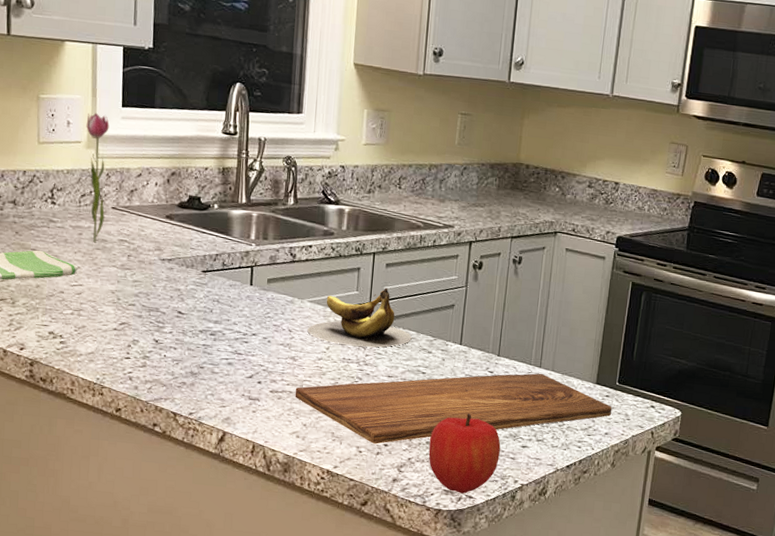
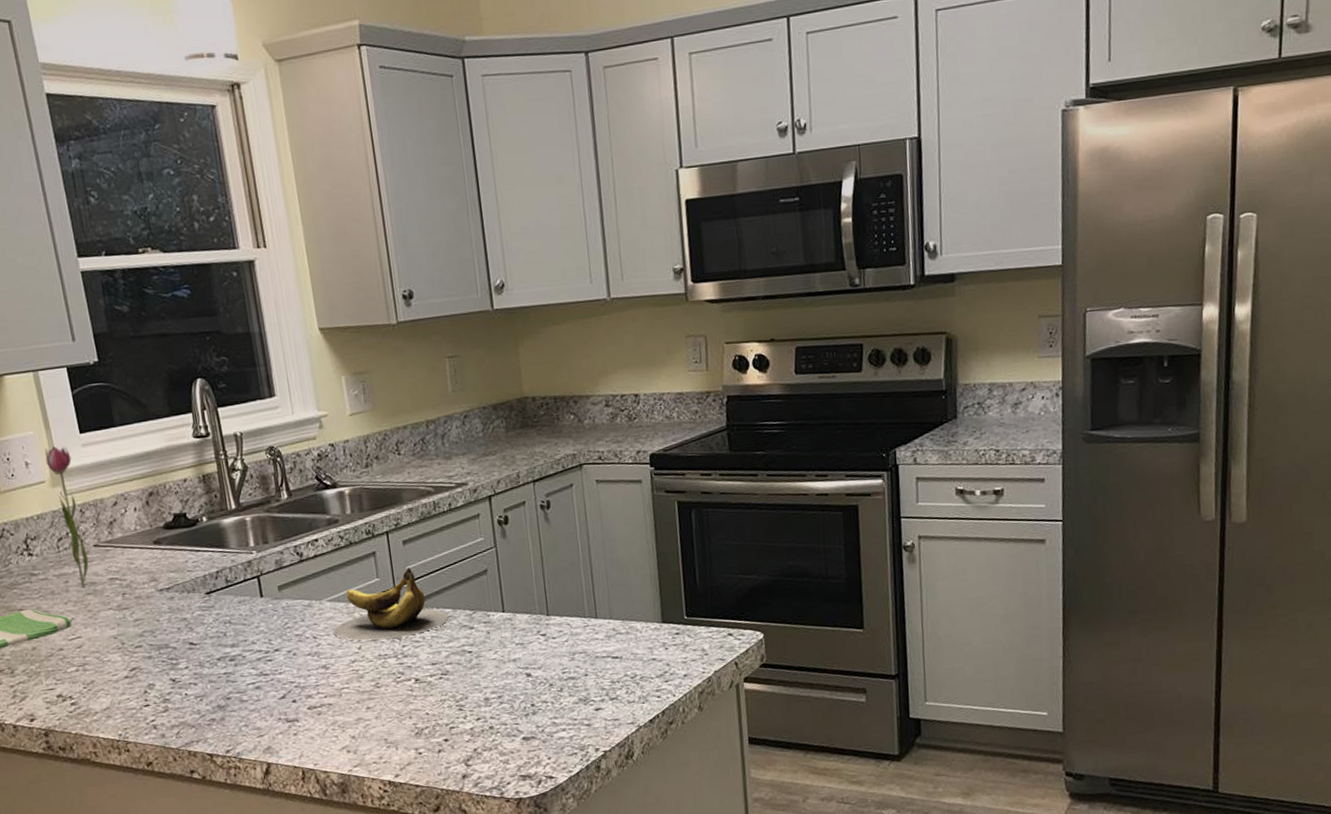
cutting board: present [295,373,613,444] -> none [334,624,686,742]
fruit: present [428,413,501,494] -> none [492,686,574,776]

